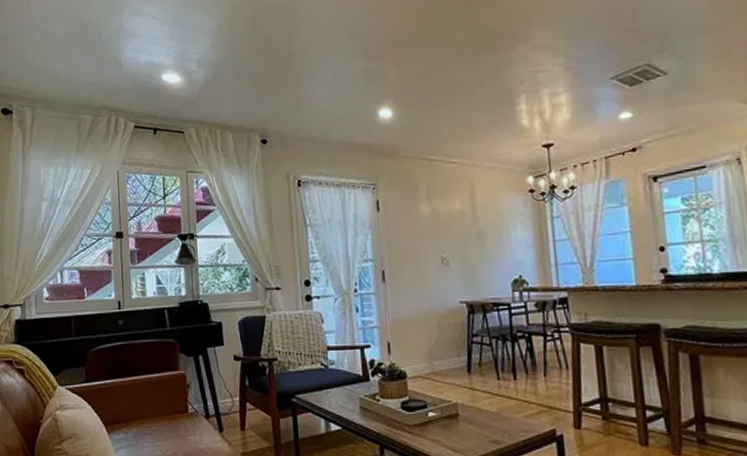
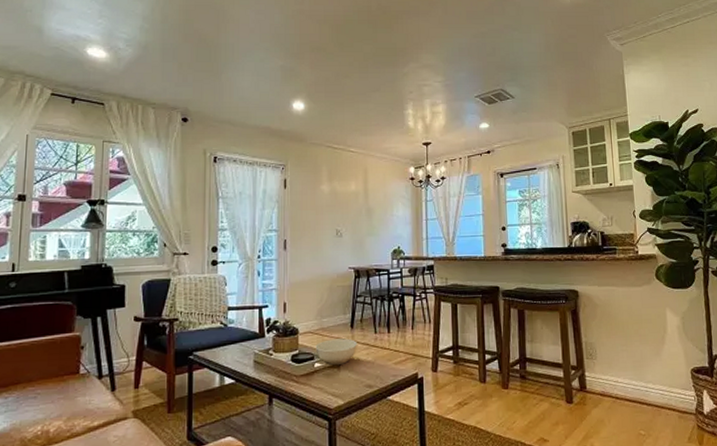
bowl: none [427,385,477,416] -> present [315,338,357,366]

